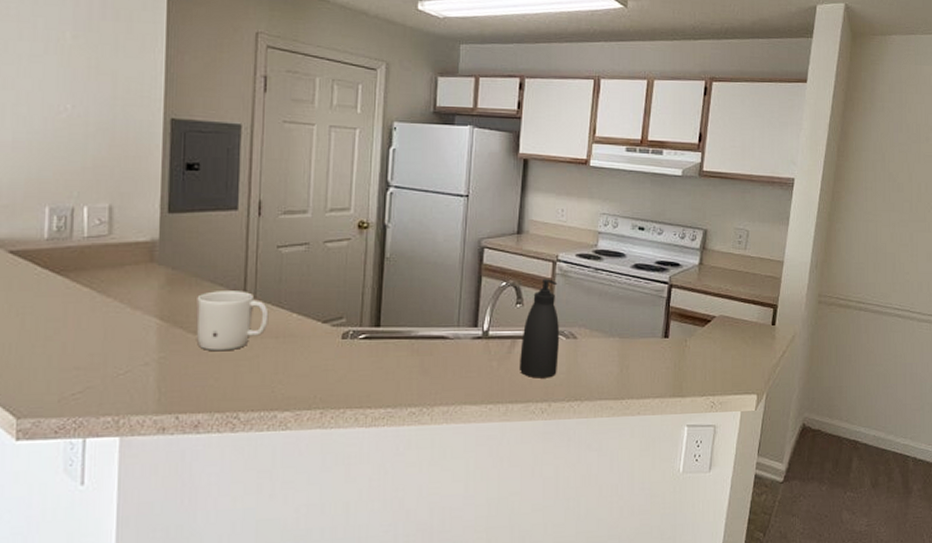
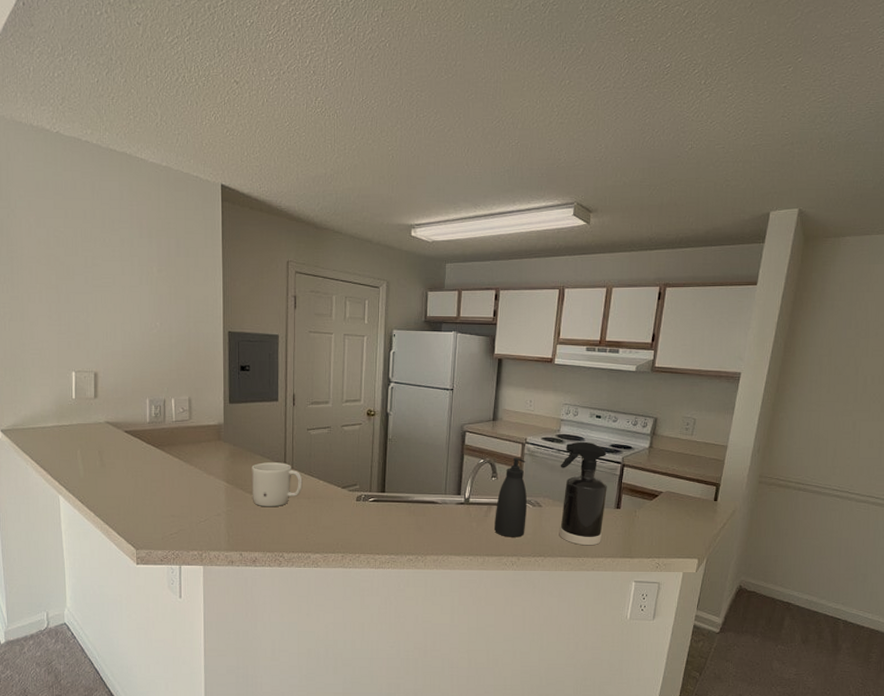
spray bottle: none [598,258,653,385] -> present [559,441,607,546]

